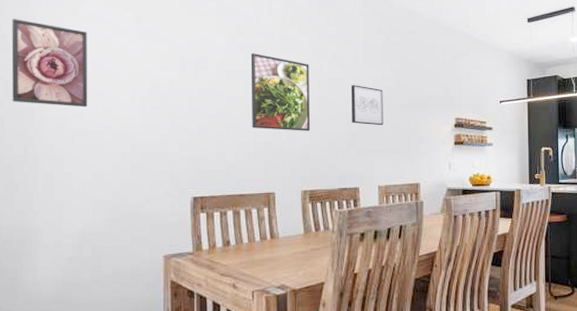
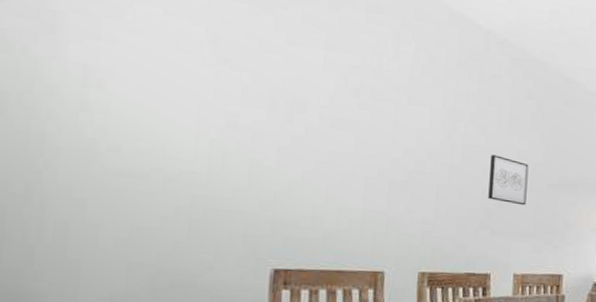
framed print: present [11,19,88,107] -> none [10,9,136,141]
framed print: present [251,53,310,131] -> none [361,101,441,203]

